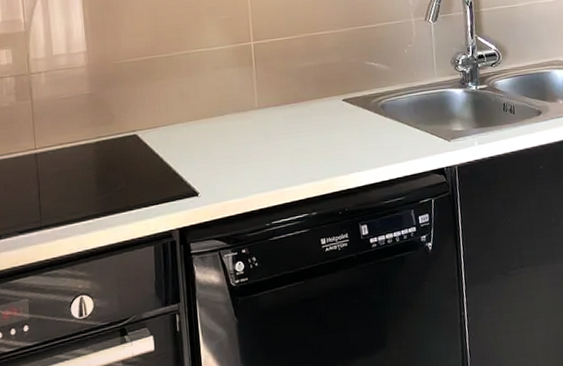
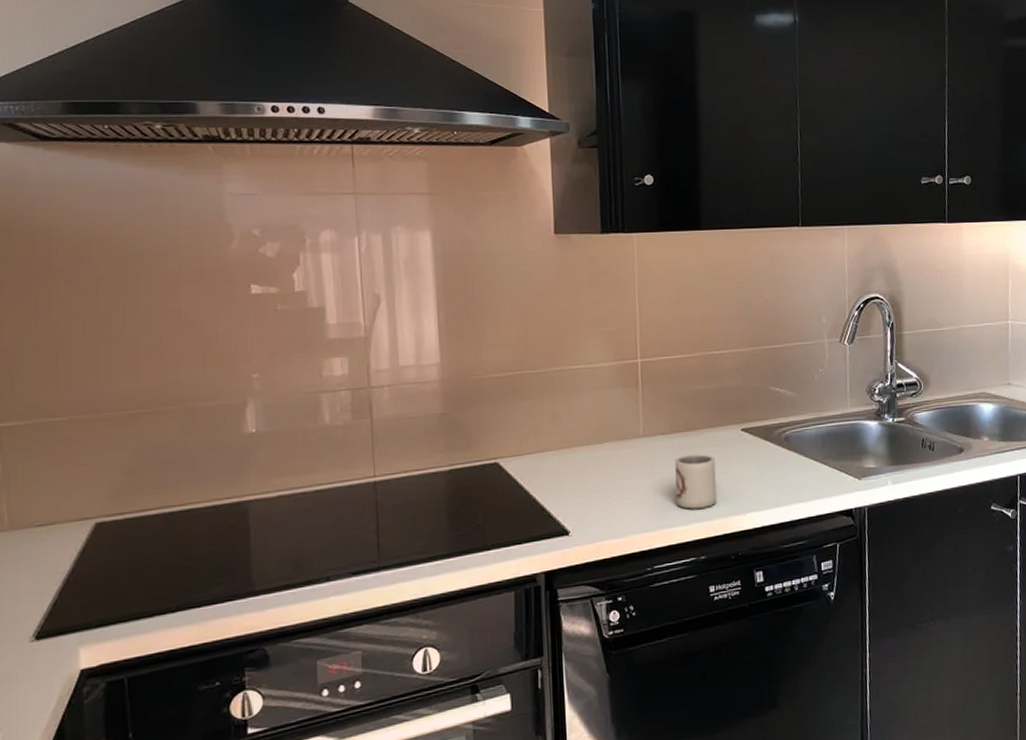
cup: none [286,122,324,171] -> present [675,454,717,509]

